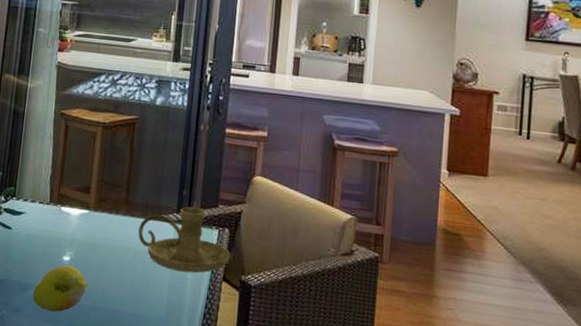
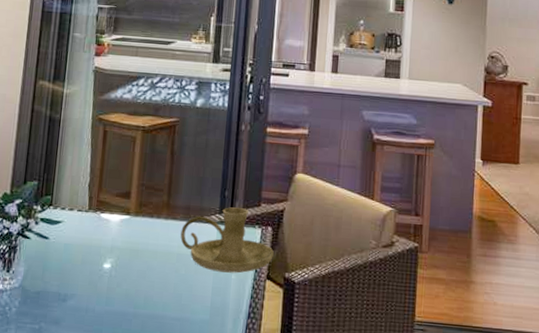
fruit: present [32,265,87,312] -> none [71,273,129,321]

